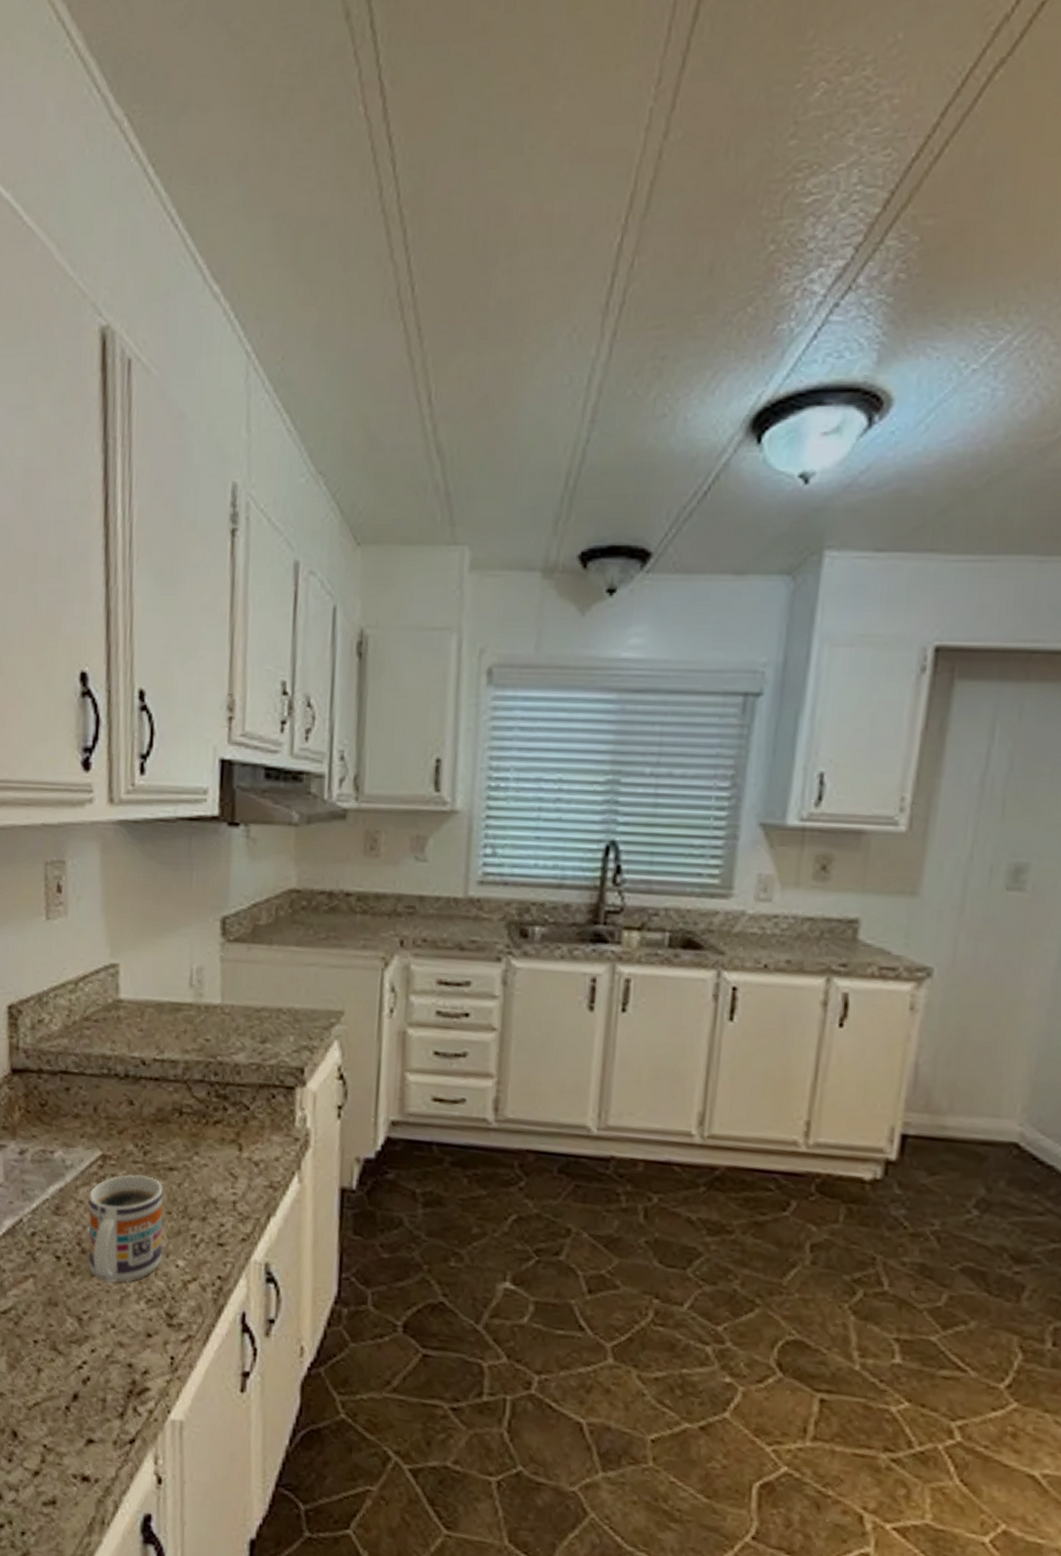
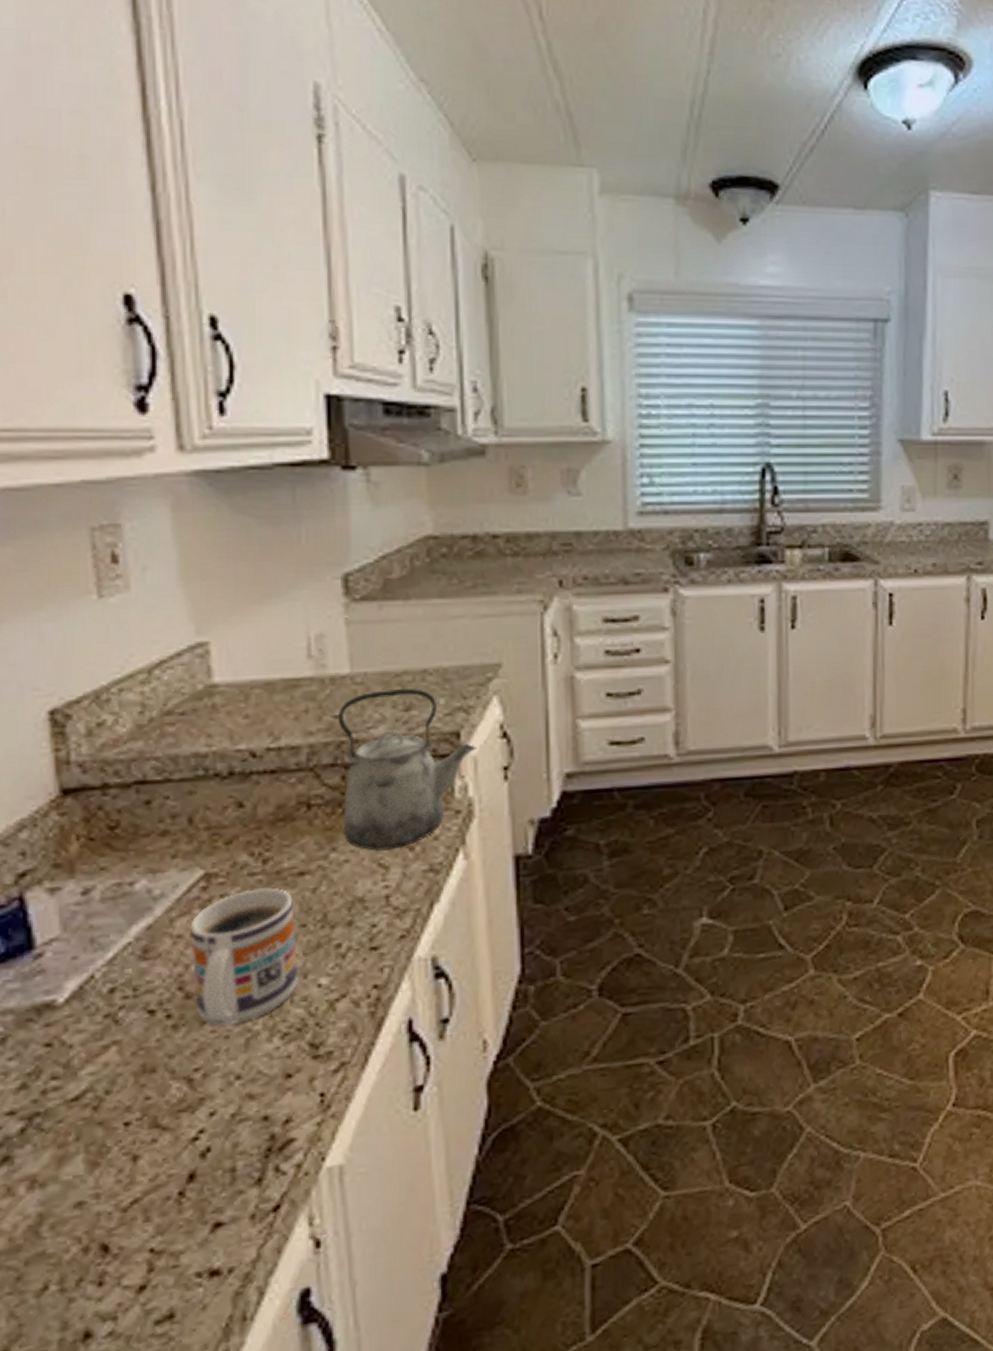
kettle: none [204,1022,317,1163] -> present [338,689,477,851]

